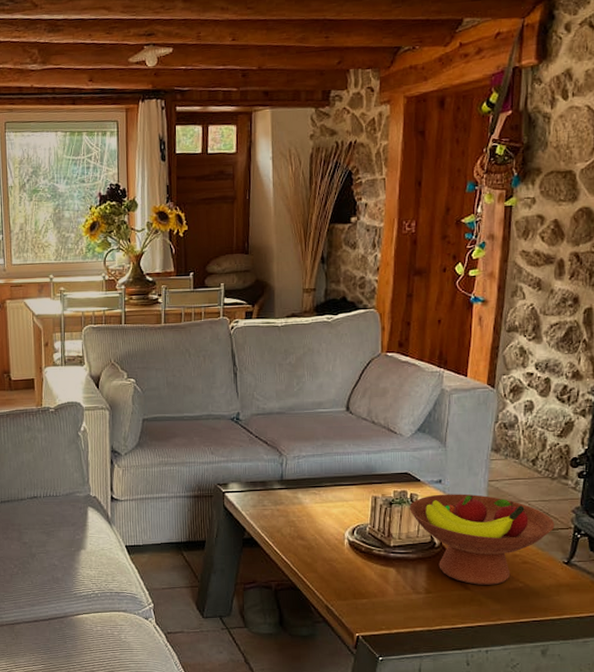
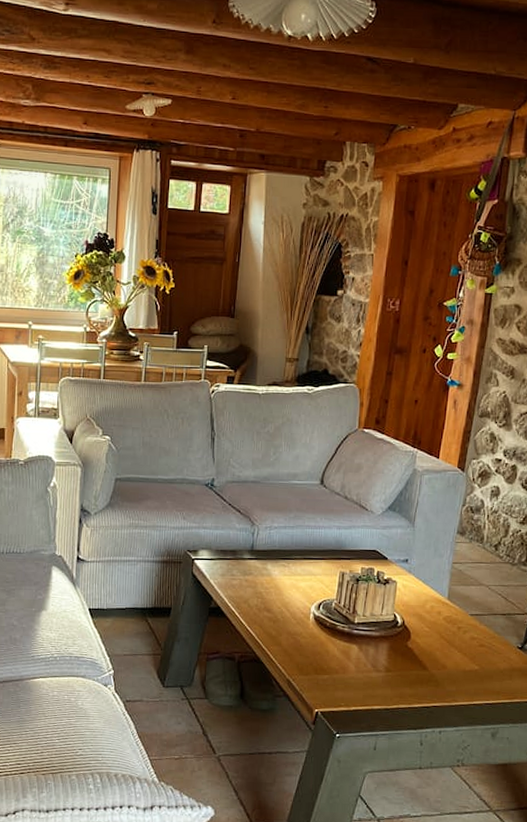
fruit bowl: present [410,494,555,585] -> none [376,573,512,666]

